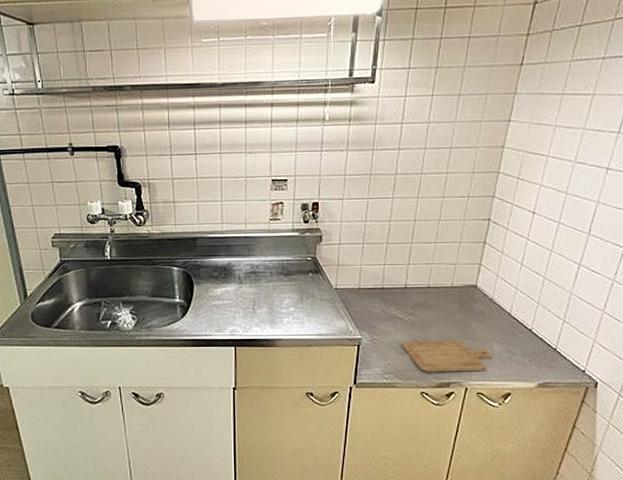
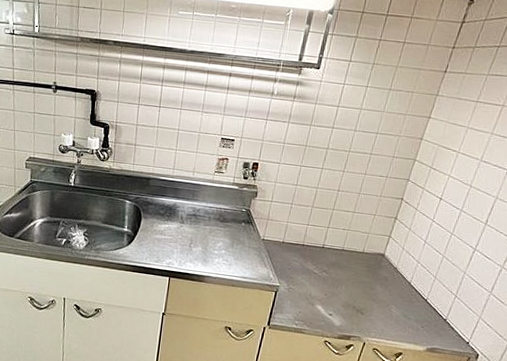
chopping board: present [402,340,492,372] -> none [313,294,390,329]

